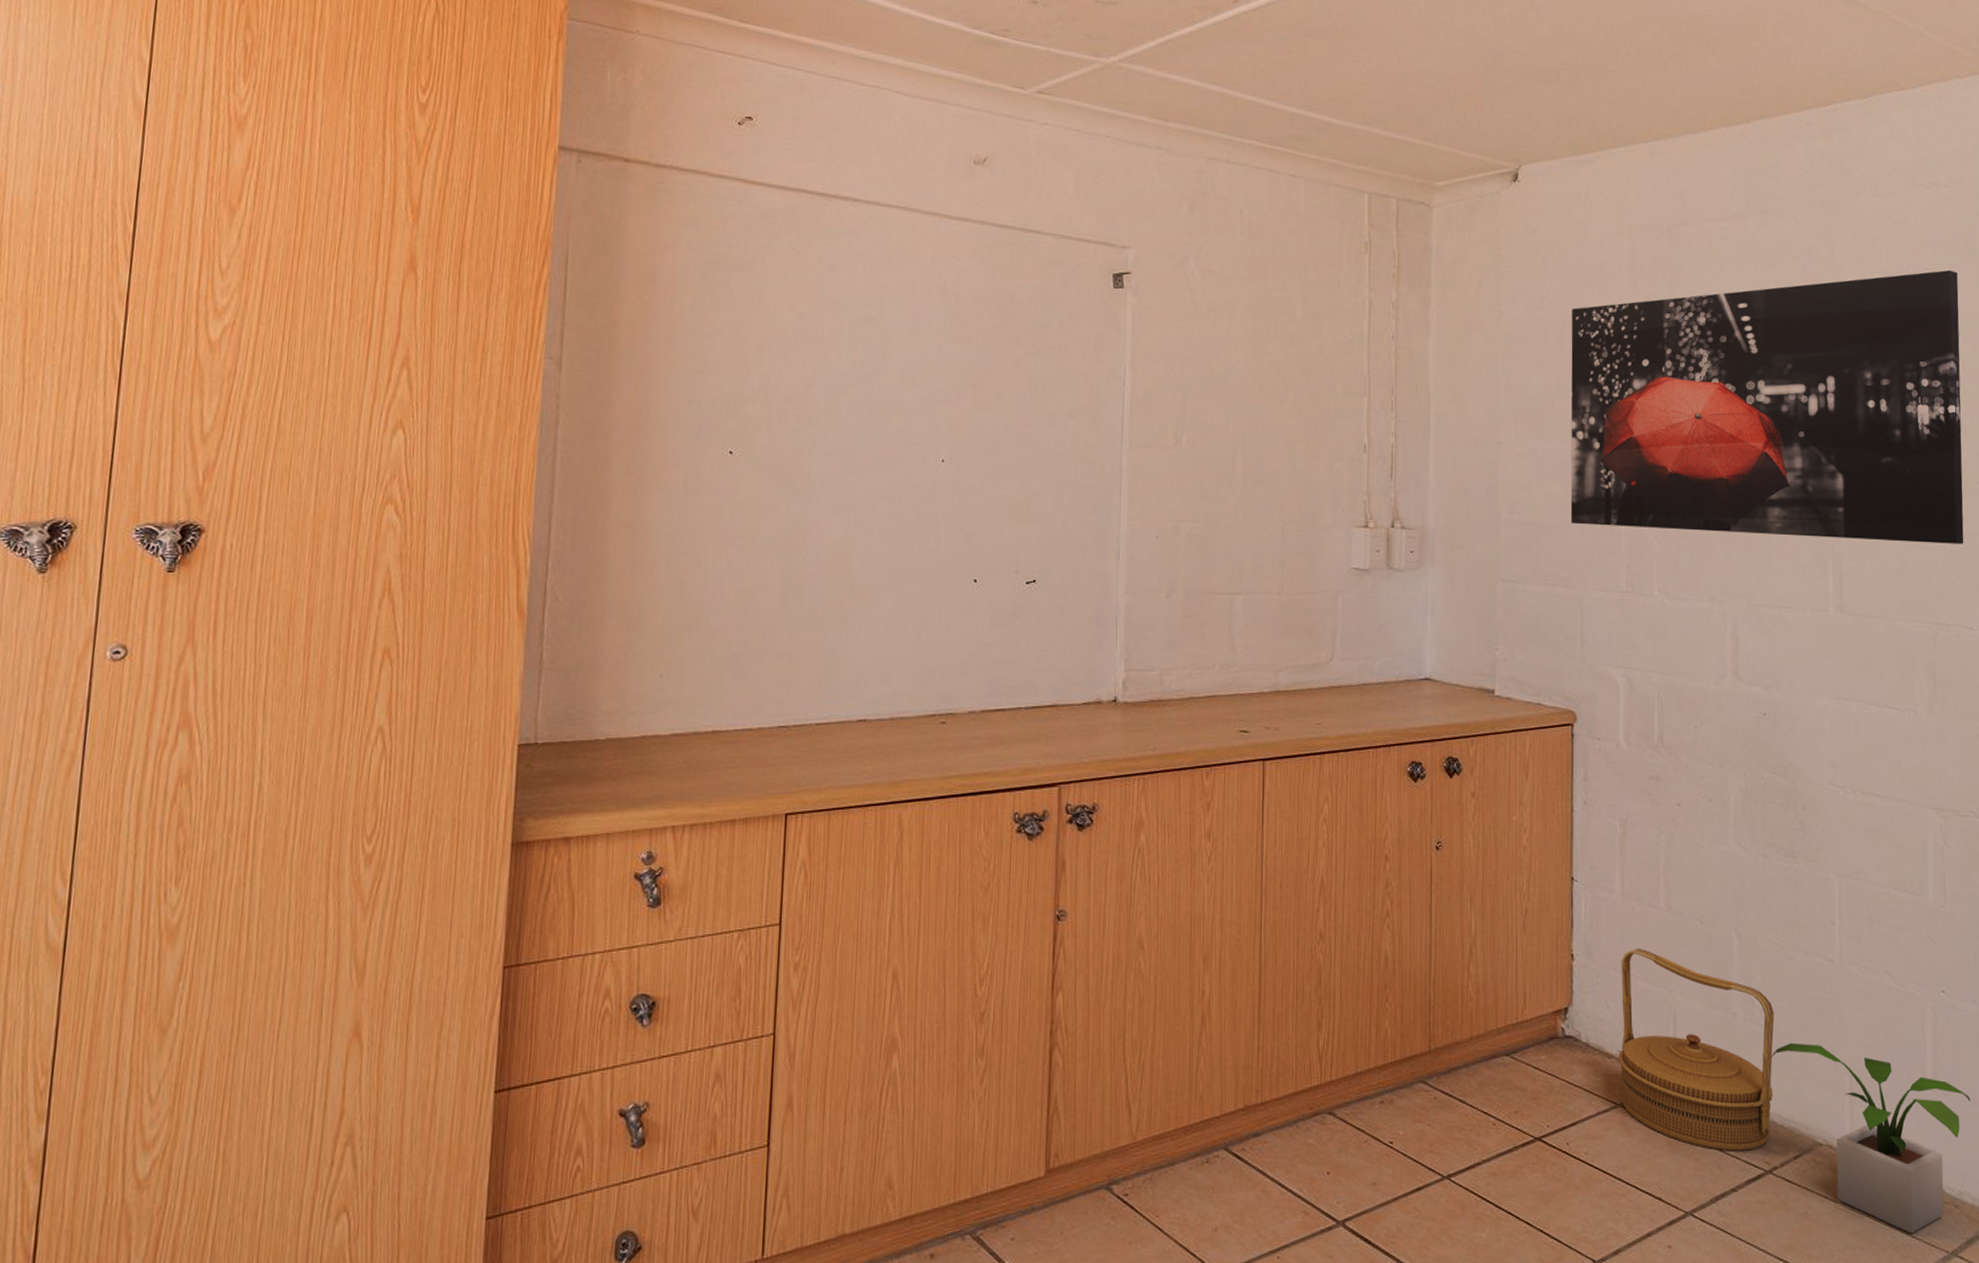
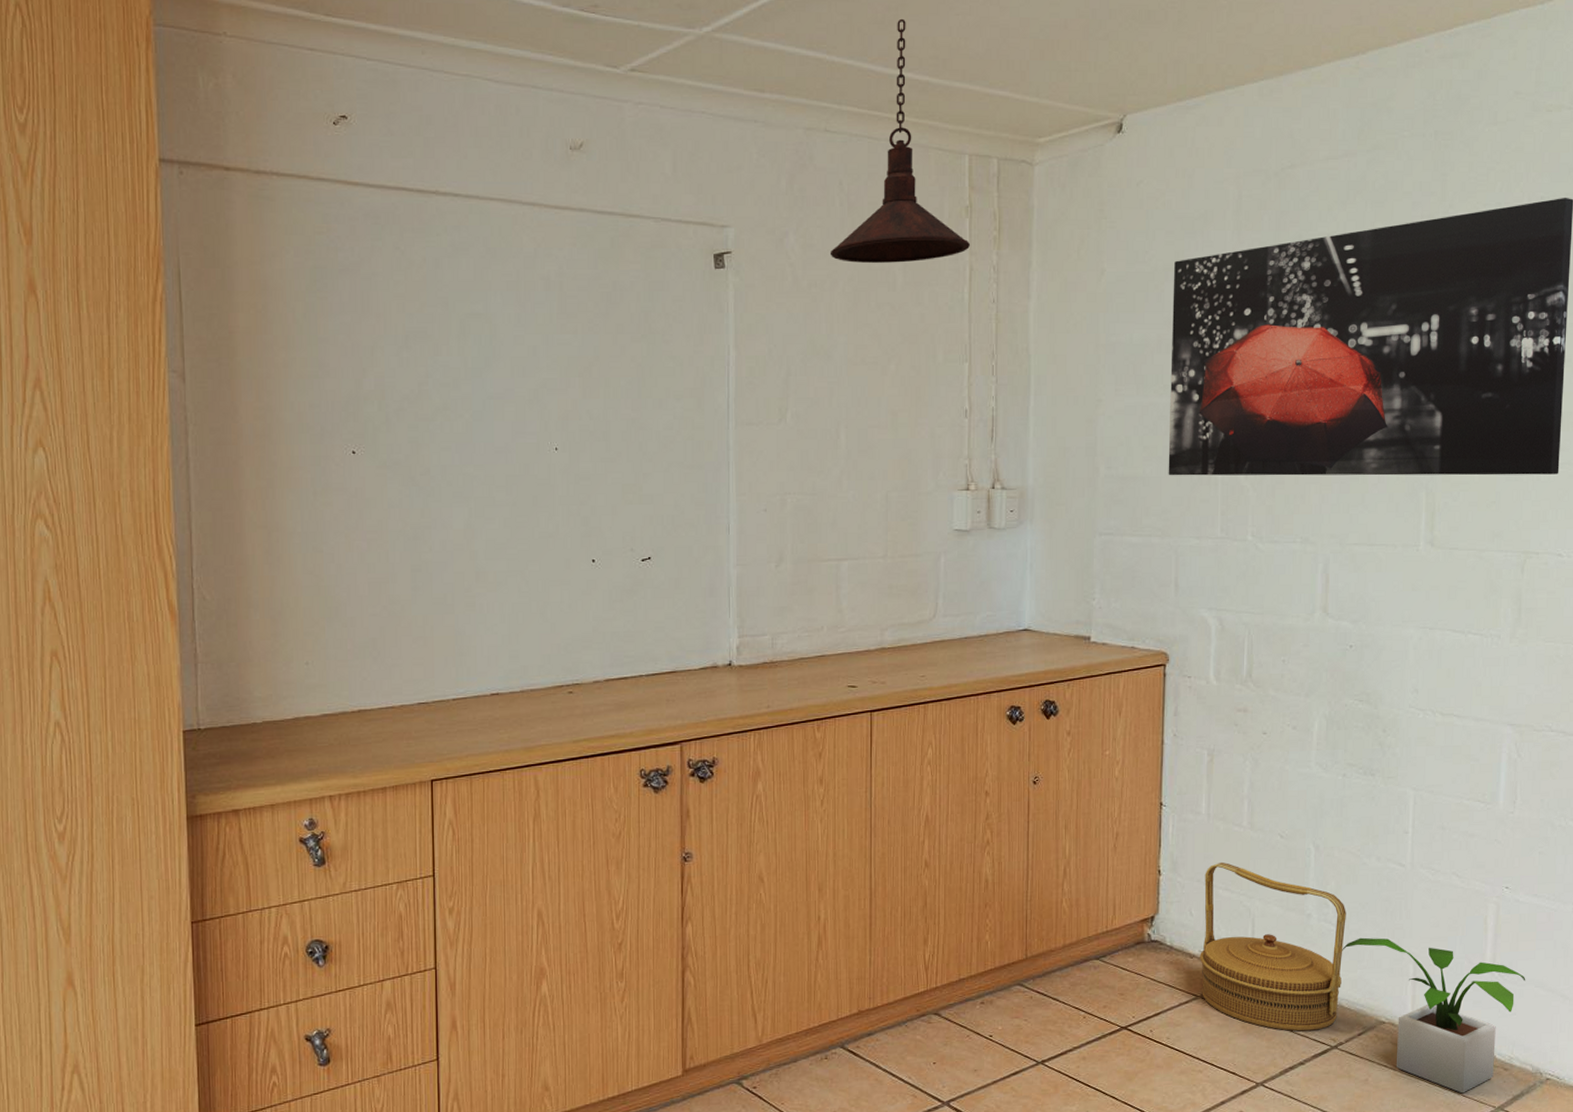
pendant light: none [1229,61,1370,294] -> present [830,18,971,263]

